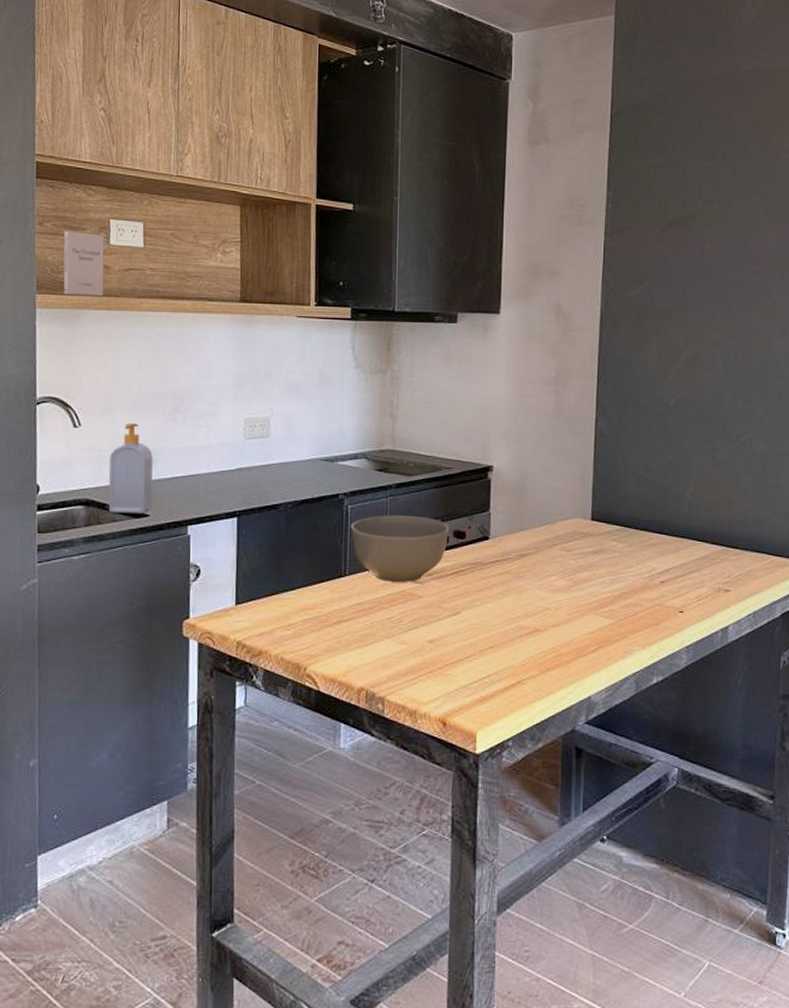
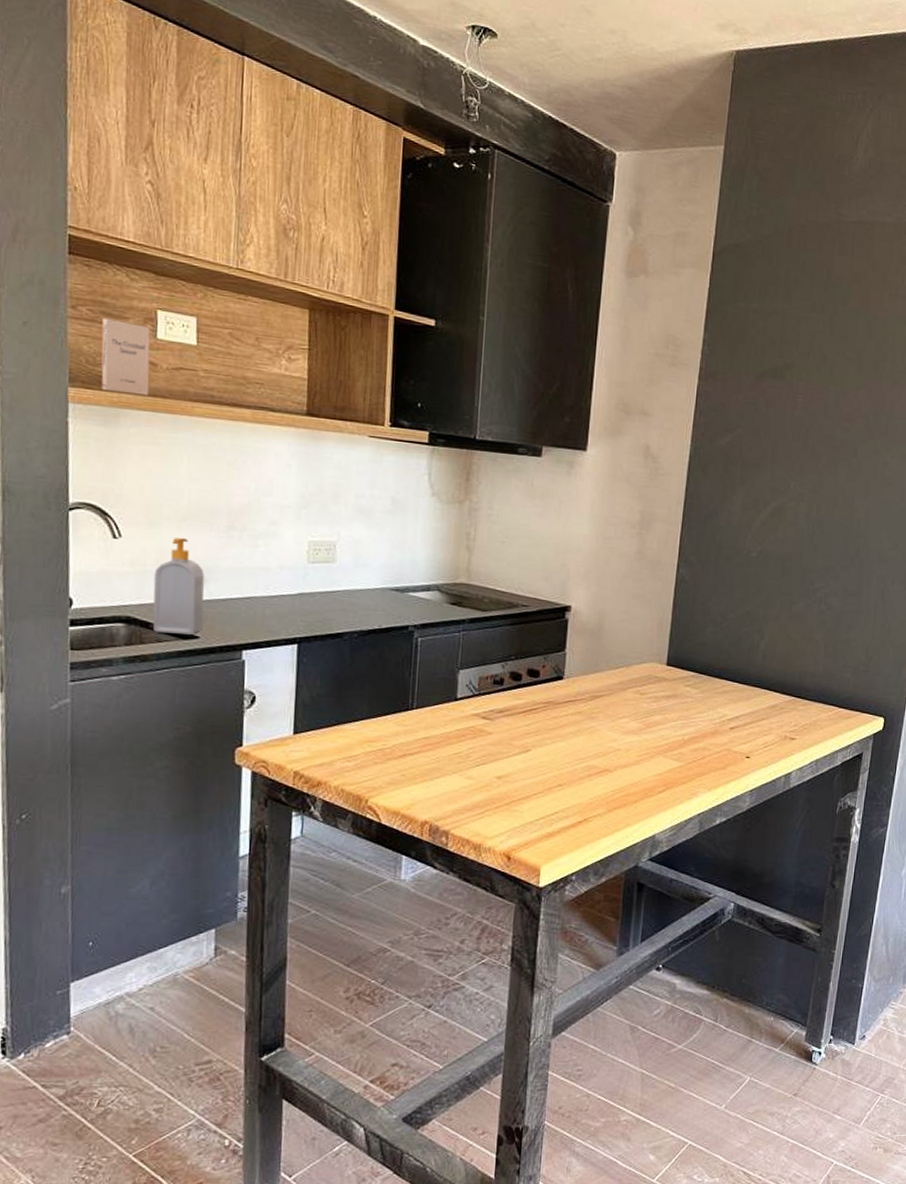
bowl: present [351,515,450,582] -> none [420,649,524,718]

